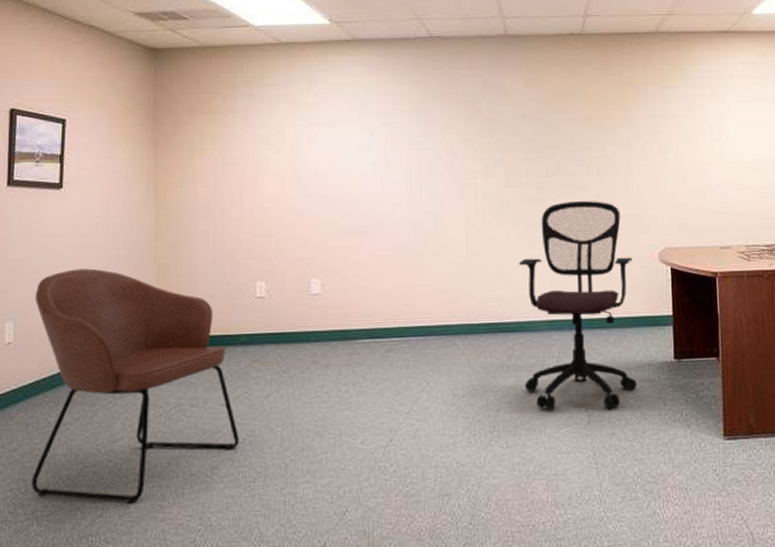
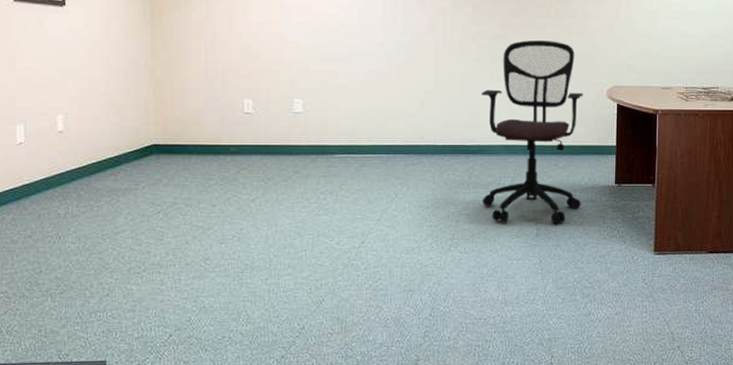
chair: present [31,268,239,504] -> none [43,80,229,287]

